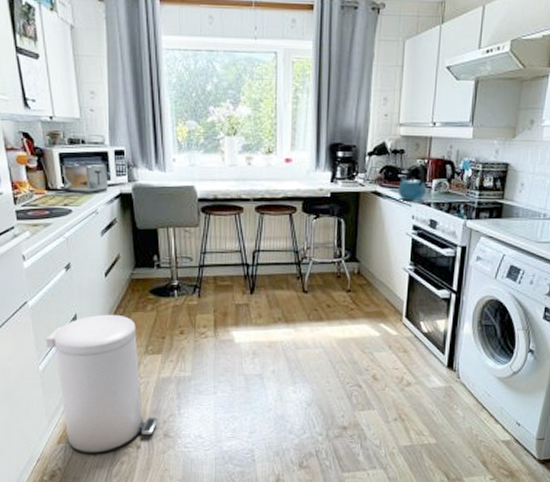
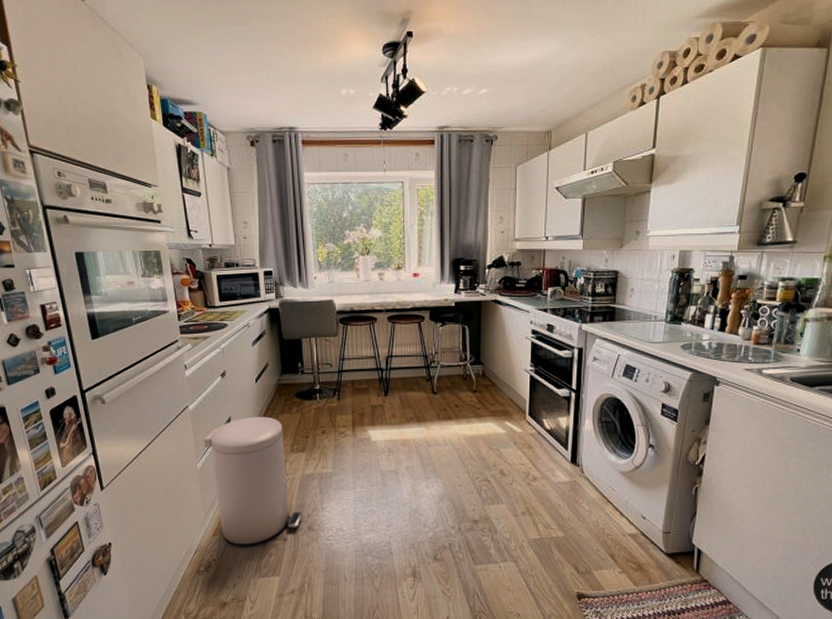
toaster: present [59,163,108,194] -> none [217,283,258,310]
kettle: present [398,164,427,201] -> none [516,274,543,308]

